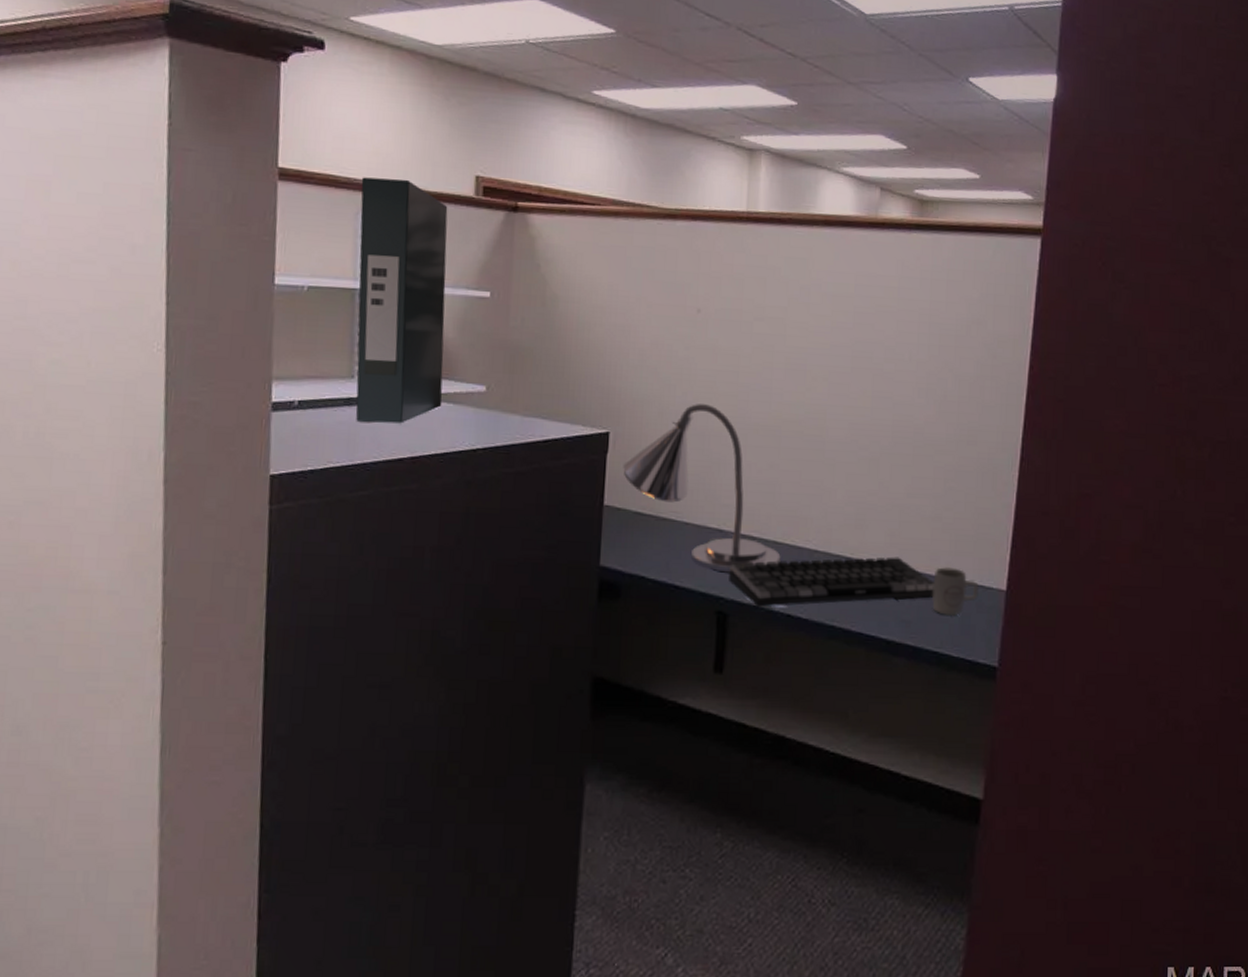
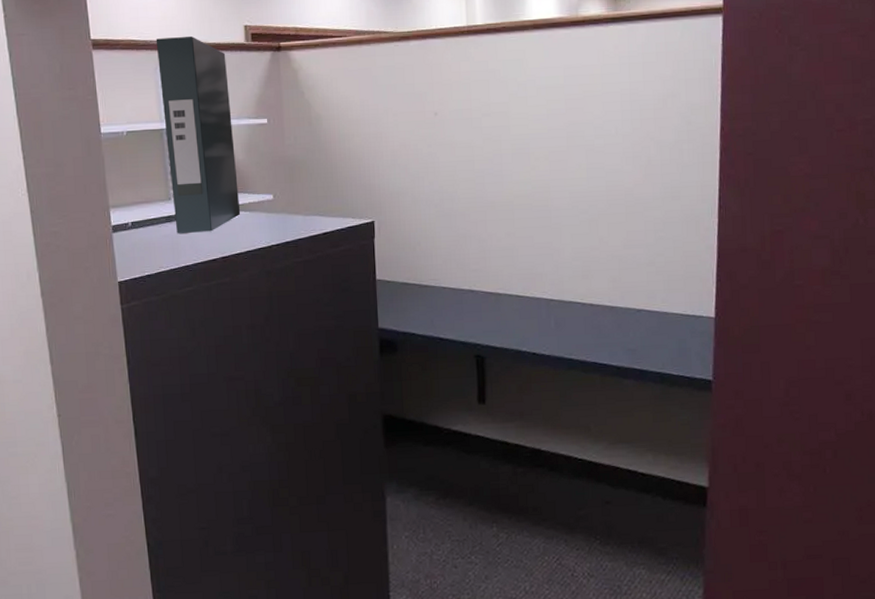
table lamp: present [623,404,781,573] -> none [388,190,523,324]
computer keyboard: present [729,557,934,607] -> none [482,298,653,349]
mug: present [932,567,979,616] -> none [652,303,691,342]

